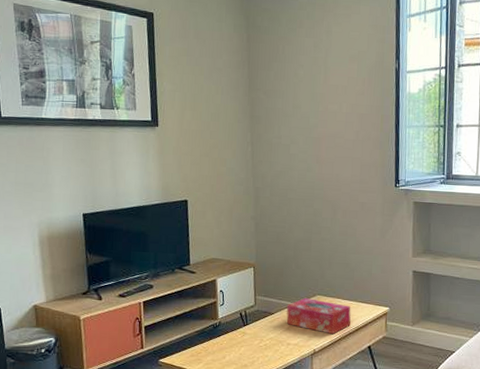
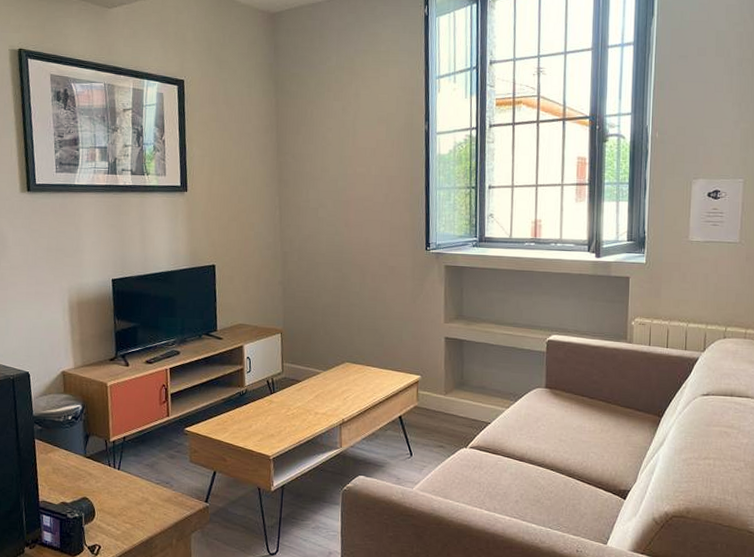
tissue box: present [286,298,351,334] -> none [314,365,381,403]

